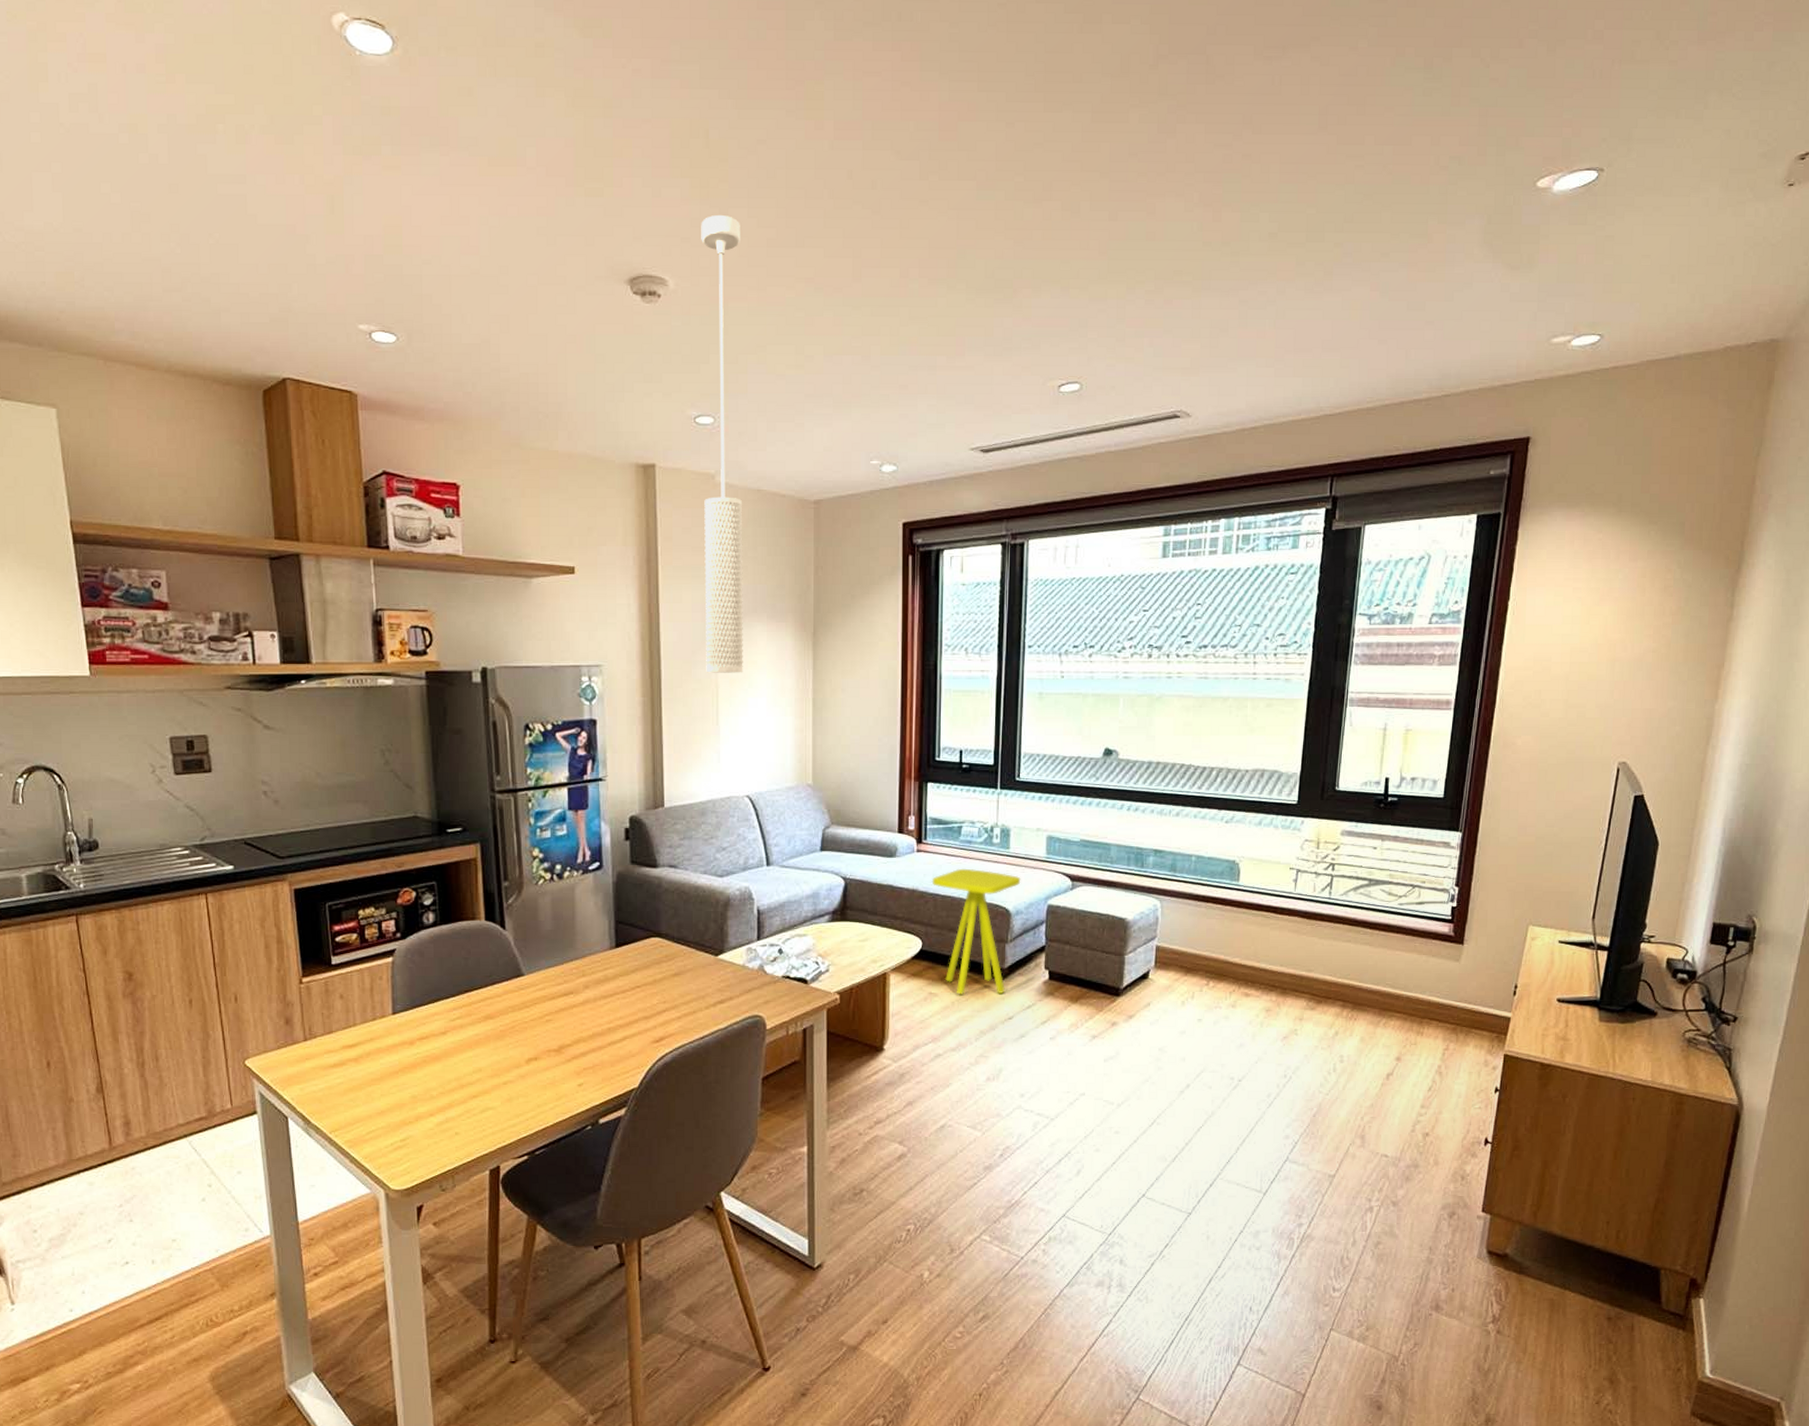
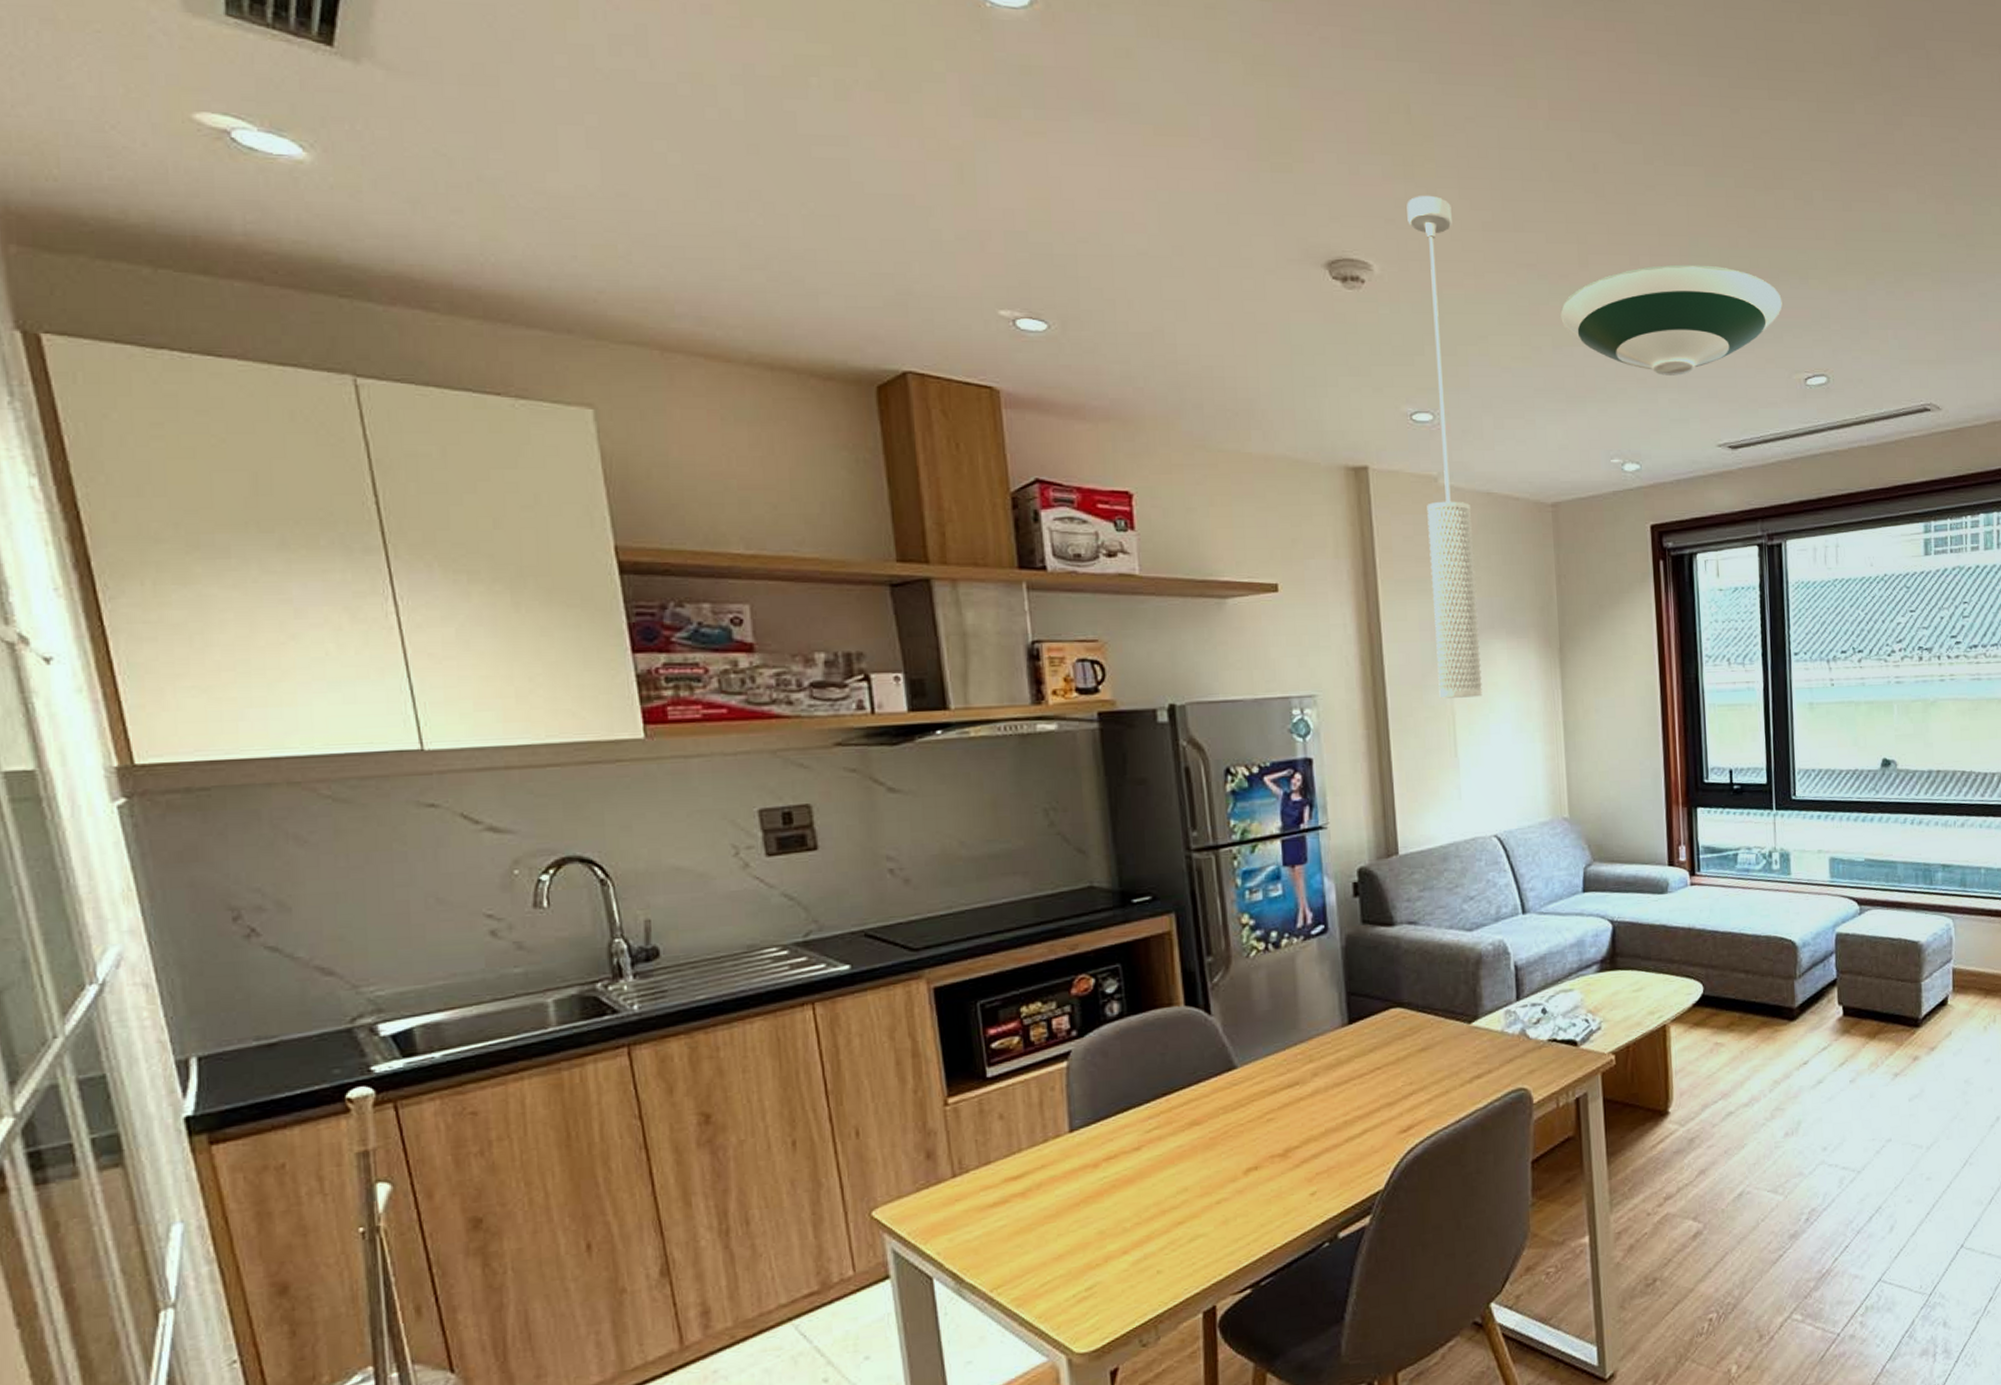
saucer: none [832,276,1042,383] -> present [1559,264,1783,376]
side table: present [931,868,1021,995] -> none [1709,900,1806,1042]

